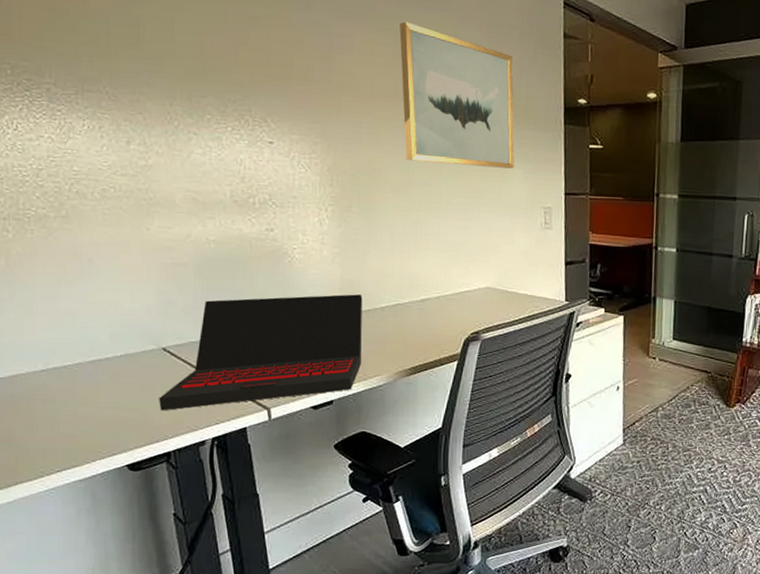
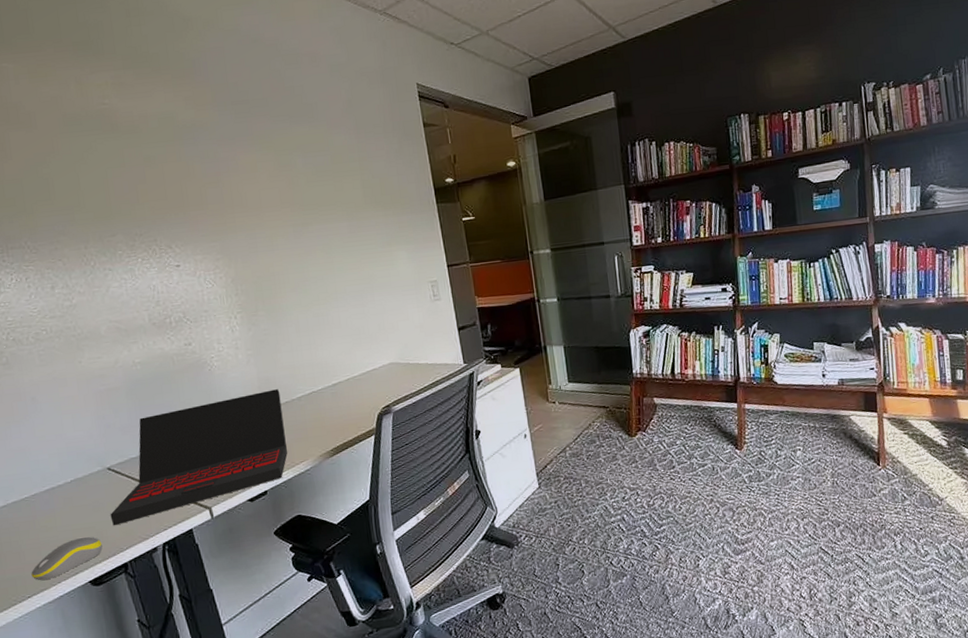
computer mouse: none [64,418,146,457] -> present [31,537,103,581]
wall art: present [399,21,515,169] -> none [276,137,398,261]

